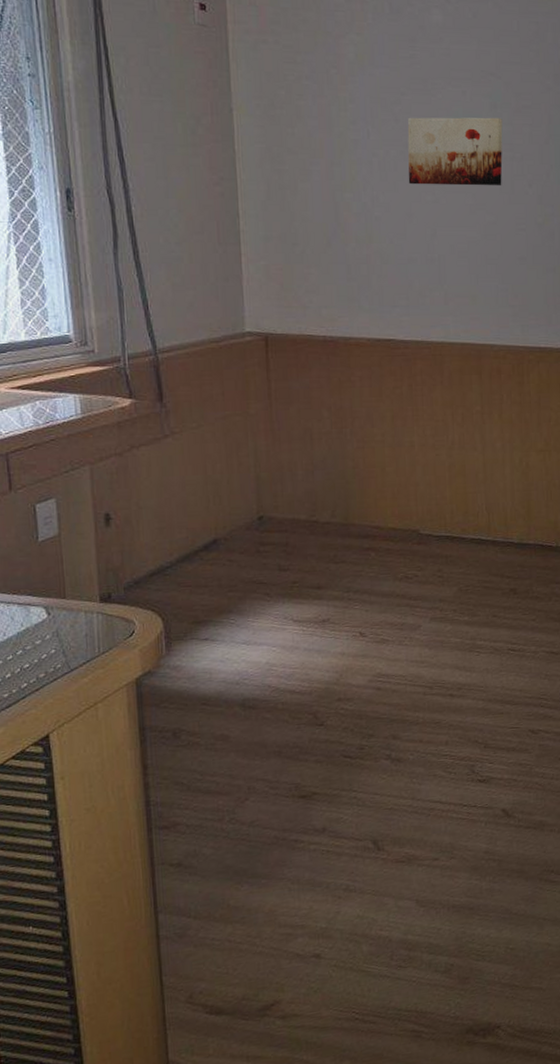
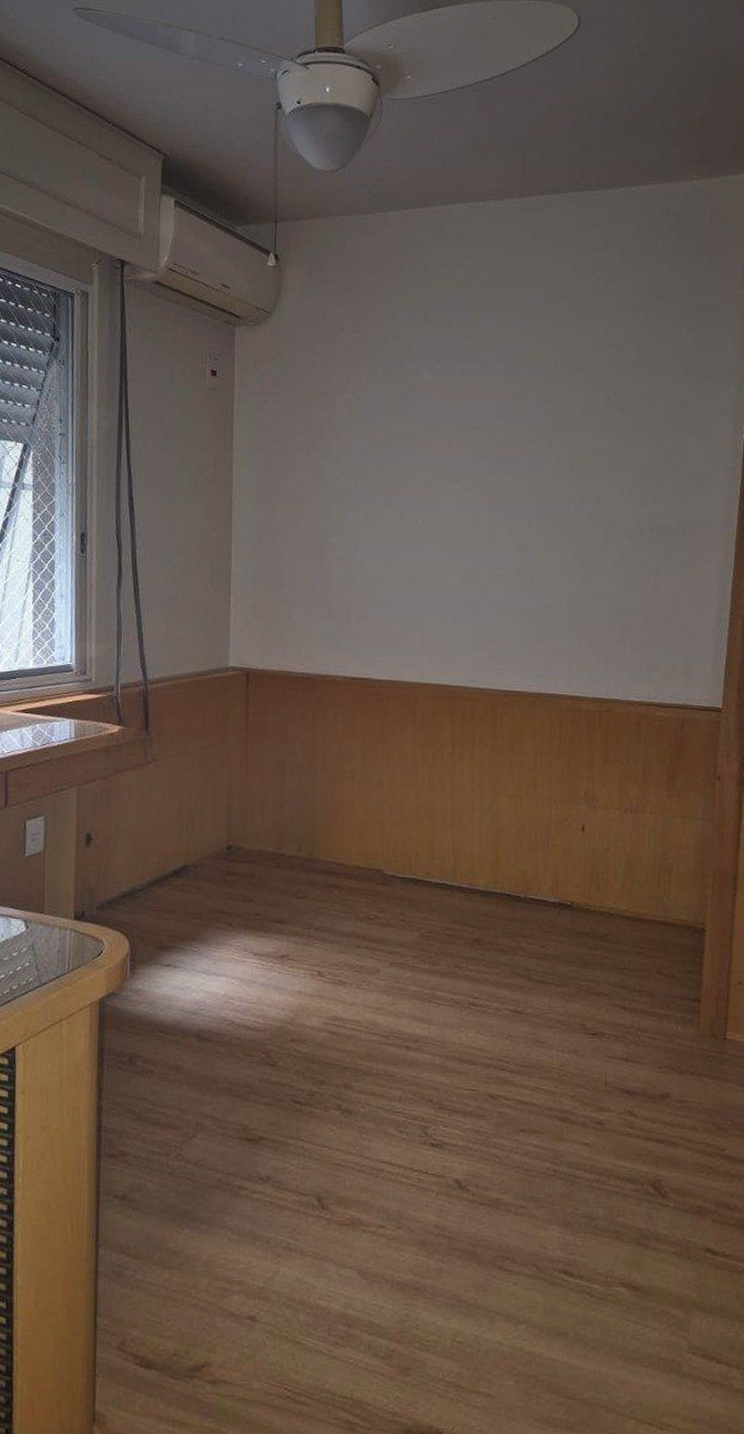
wall art: present [407,117,503,186] -> none [391,468,486,533]

